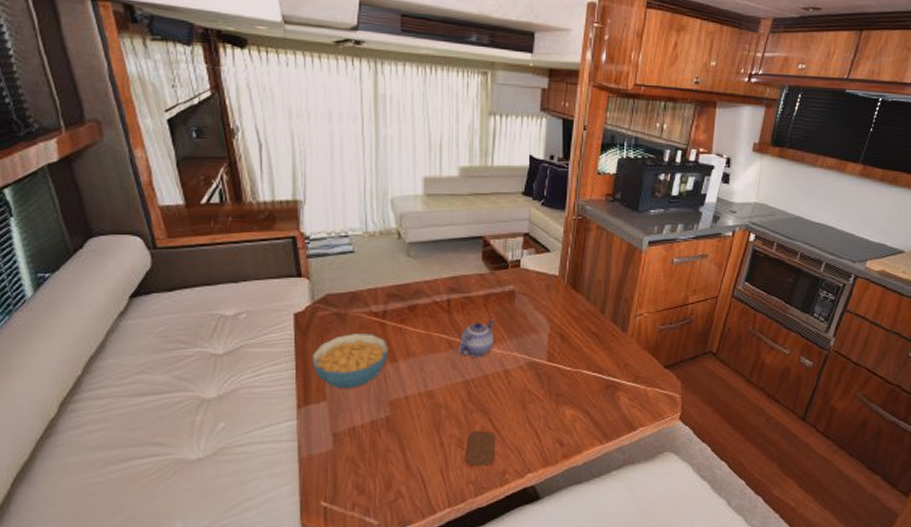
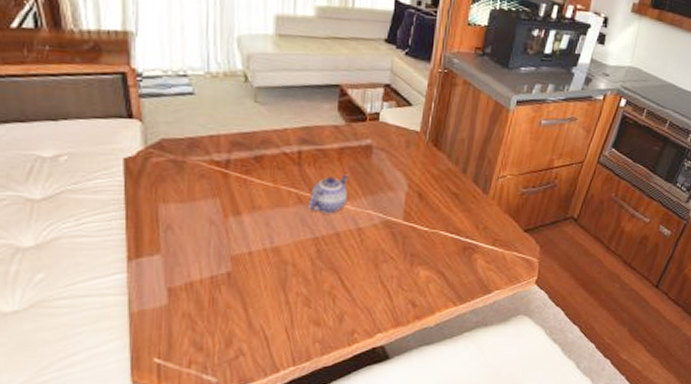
cereal bowl: present [311,334,389,389] -> none [144,183,232,242]
coaster: present [466,431,496,465] -> none [312,290,346,324]

